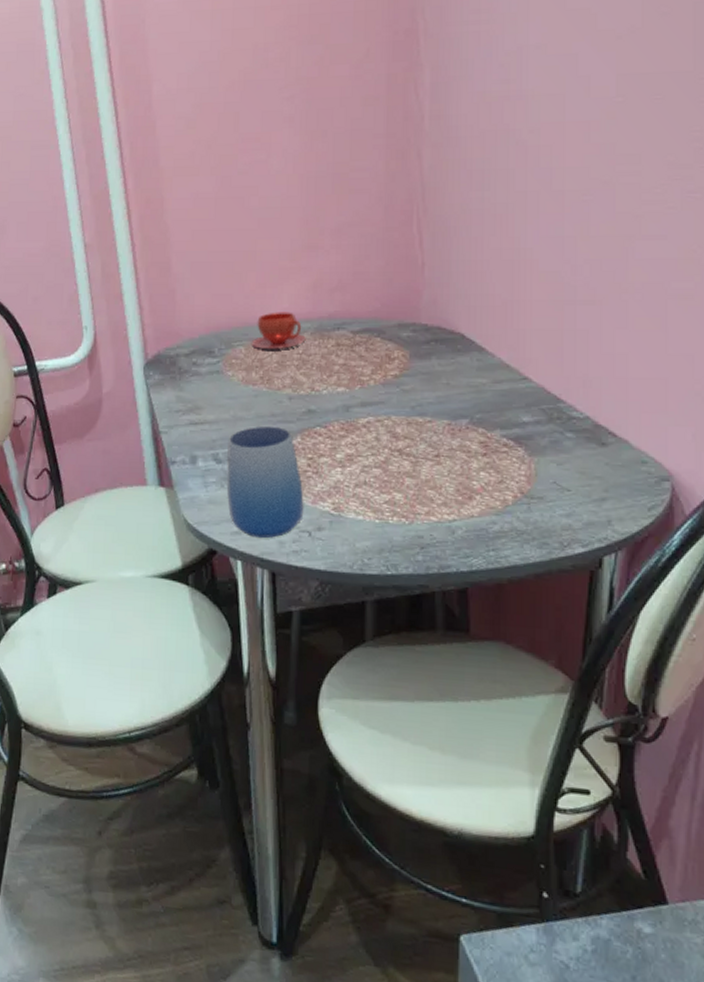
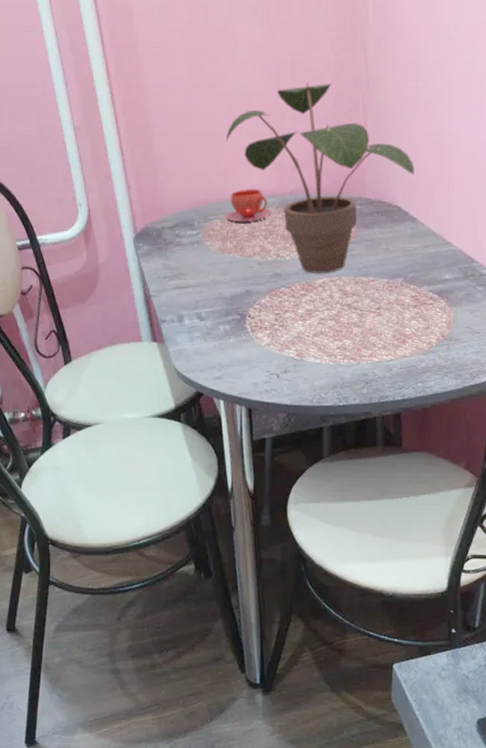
cup: present [226,426,304,539] -> none [209,288,273,382]
potted plant: none [254,194,482,411] -> present [225,82,415,273]

